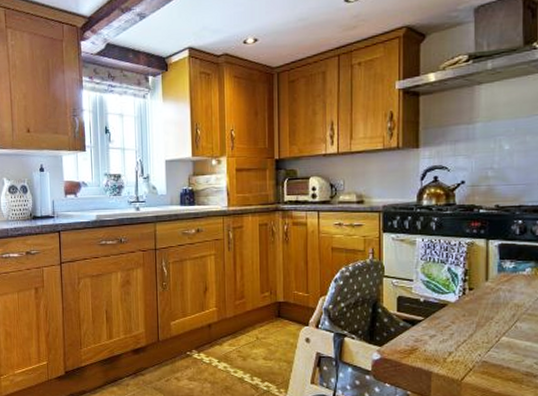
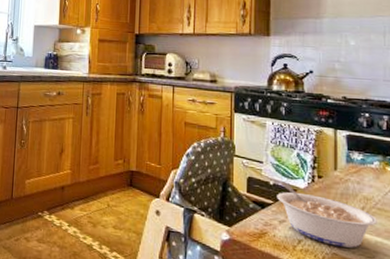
legume: none [427,297,527,354] -> present [277,181,377,248]

